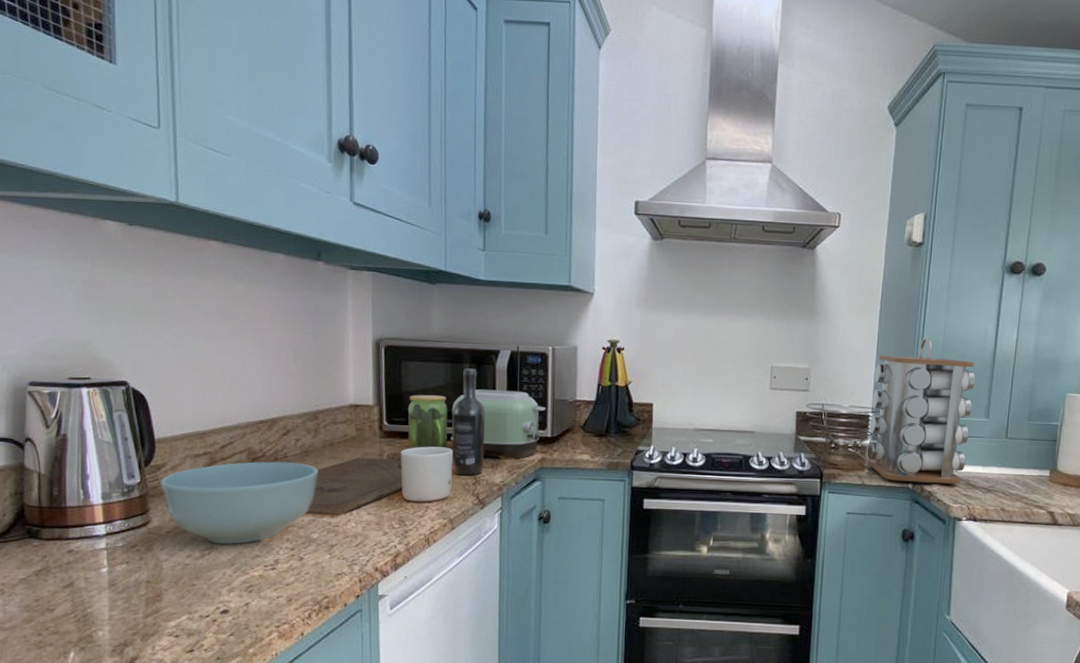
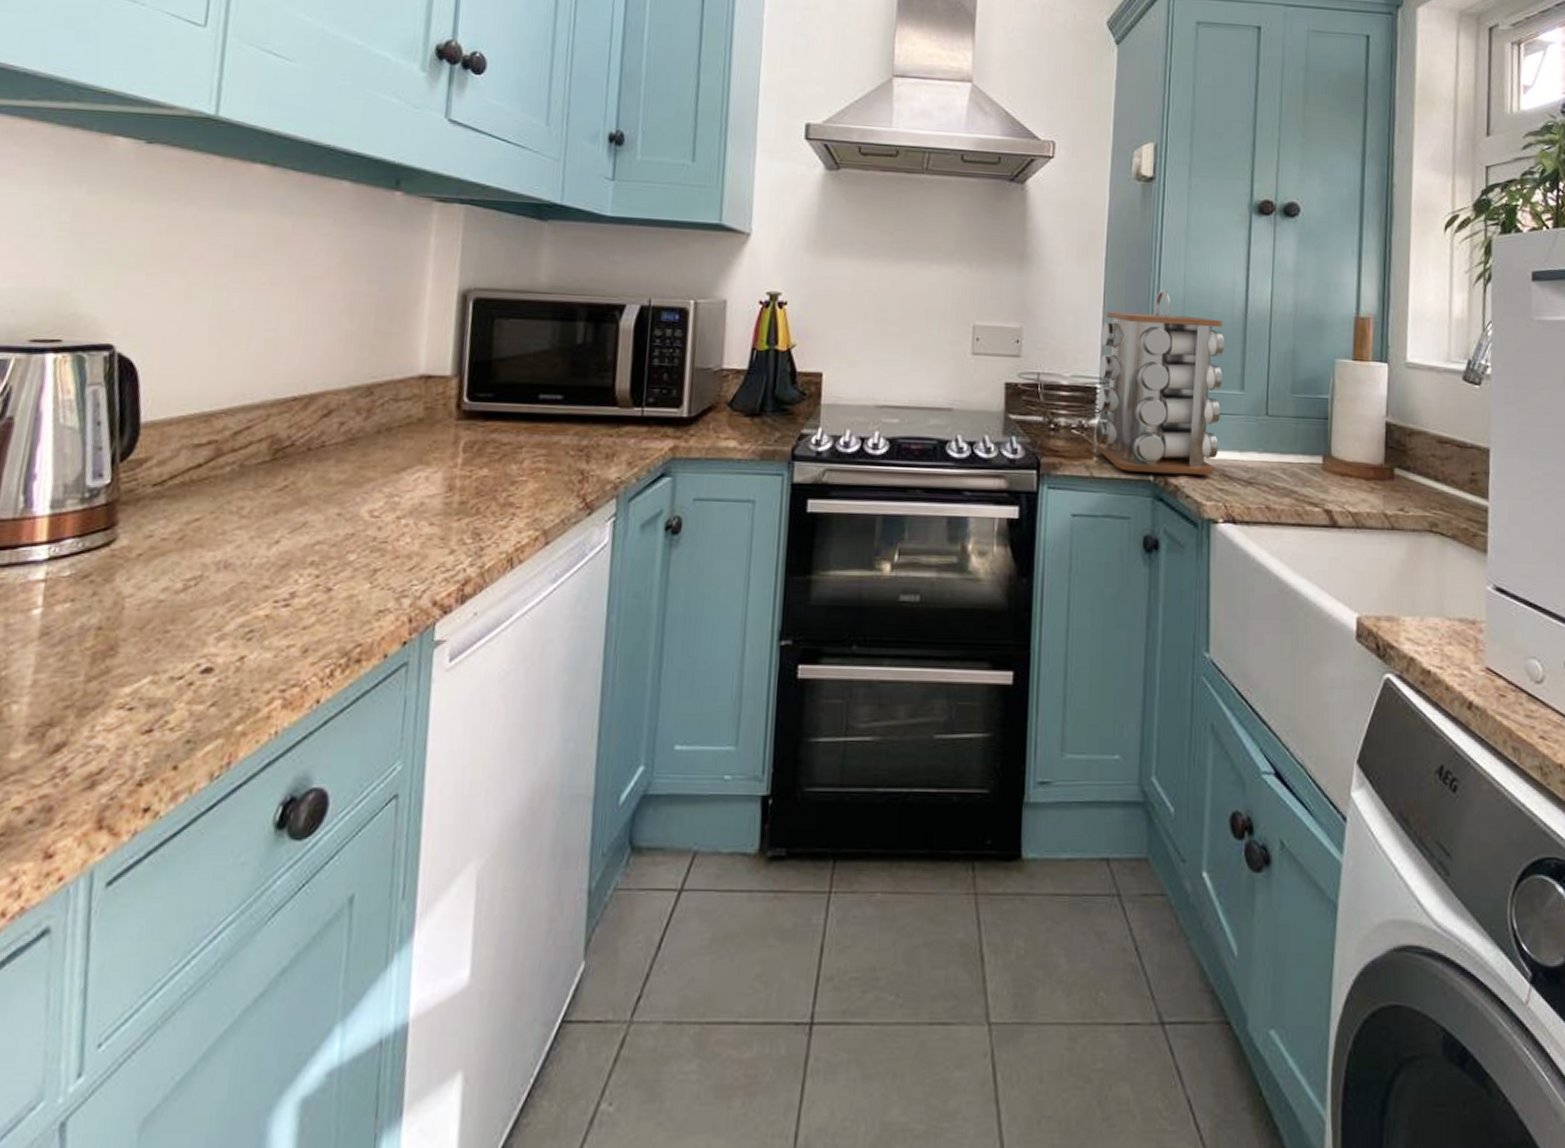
bowl: present [159,461,319,544] -> none [138,453,367,570]
cutting board: present [305,458,403,516] -> none [341,447,484,529]
mug: present [400,446,454,503] -> none [480,430,556,508]
jar: present [407,394,448,449] -> none [493,362,552,435]
toaster: present [451,389,546,460] -> none [552,354,682,449]
wine bottle: present [452,368,486,476] -> none [553,327,603,471]

